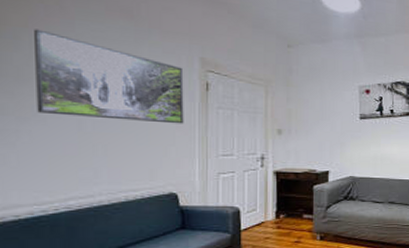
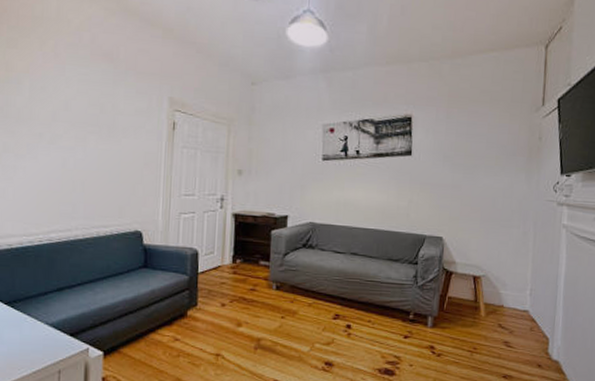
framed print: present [34,29,184,124] -> none [31,74,154,163]

